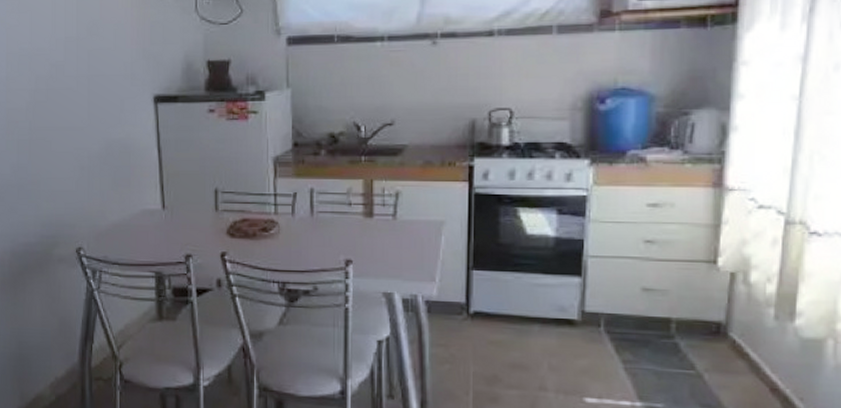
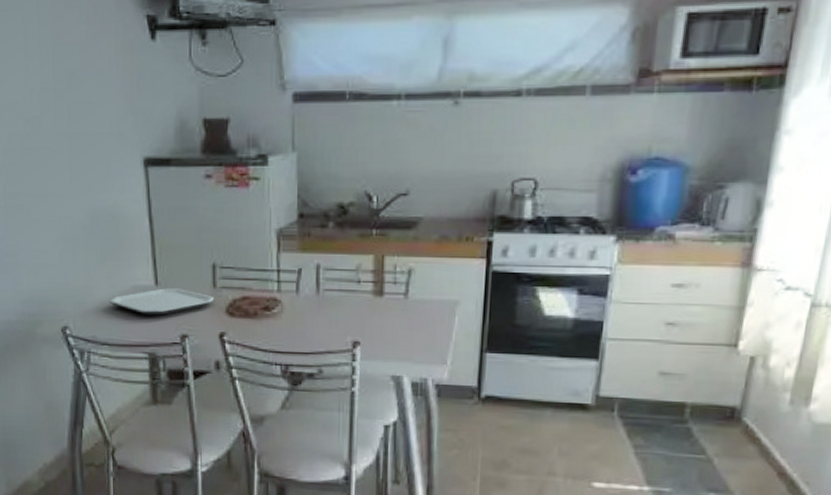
plate: none [121,212,217,237] -> present [110,288,215,316]

